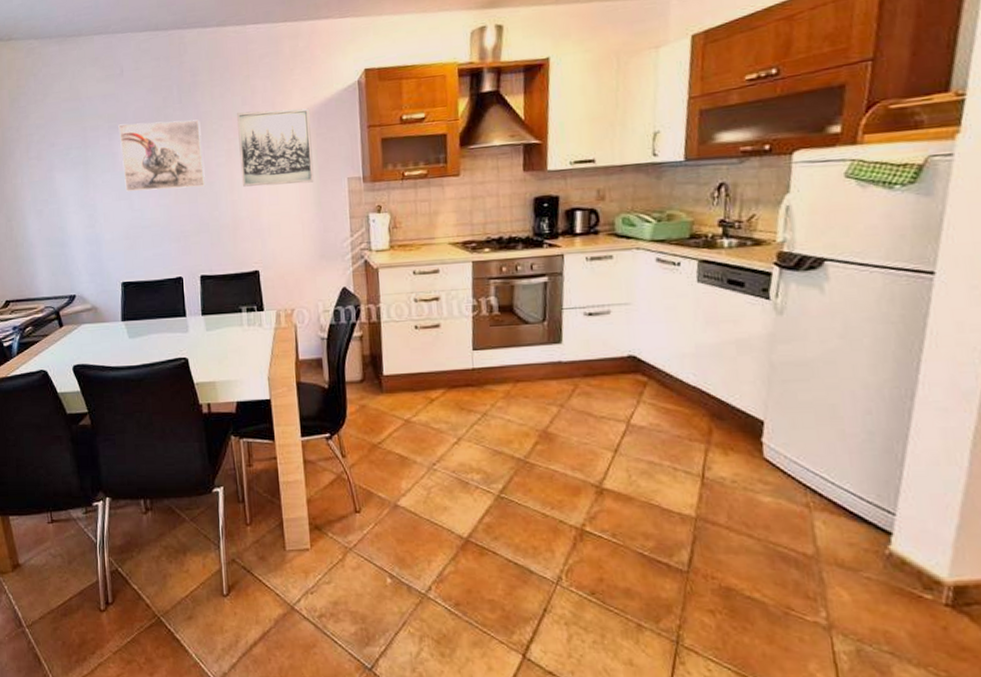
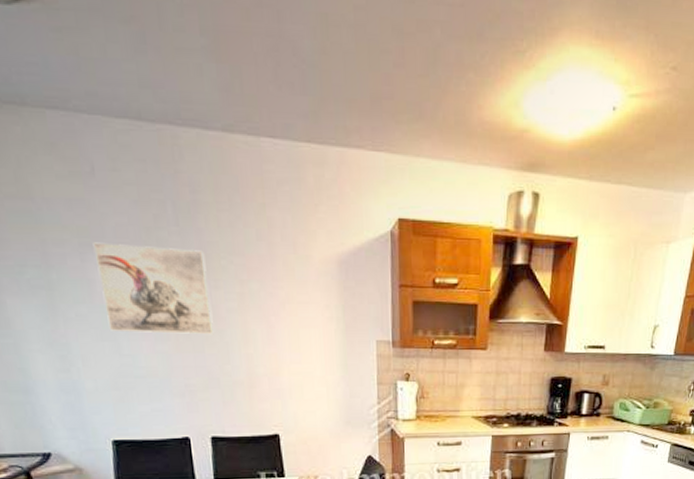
wall art: present [237,108,314,187] -> none [251,249,341,342]

